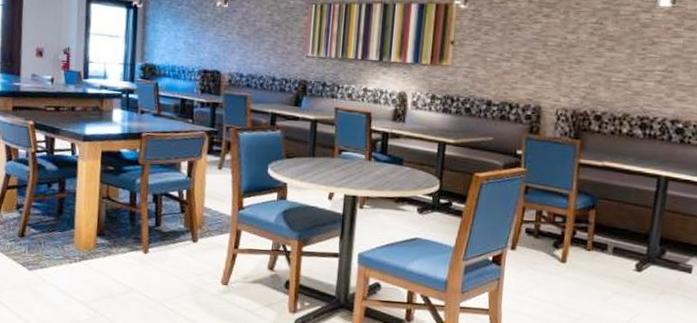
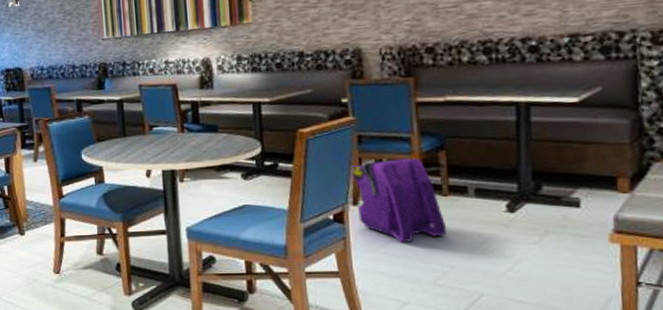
backpack: none [513,211,586,289] -> present [350,158,448,243]

